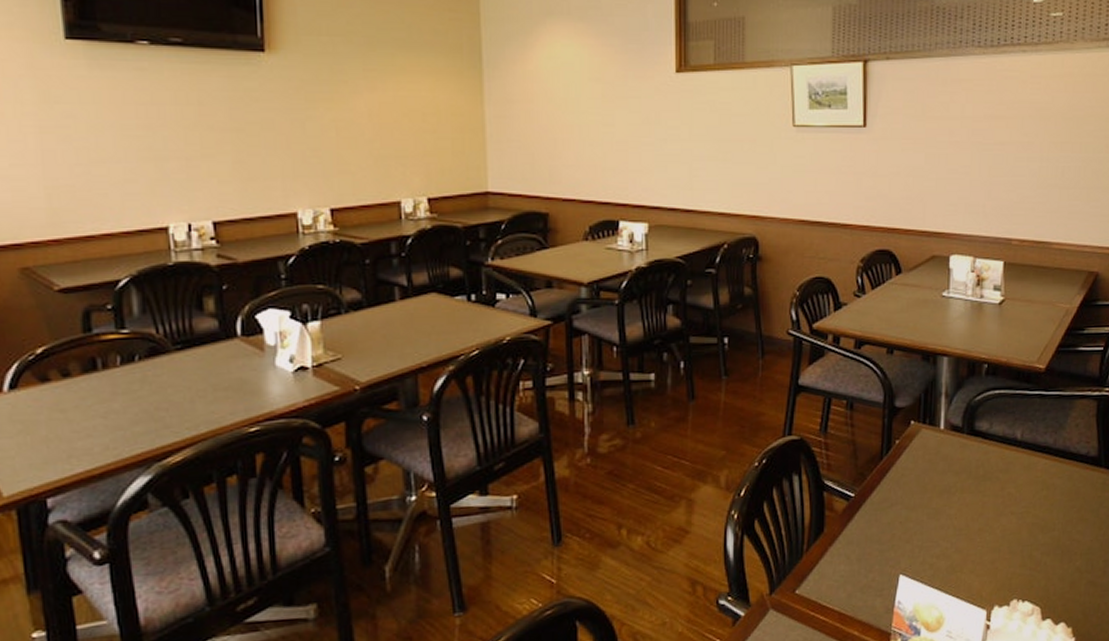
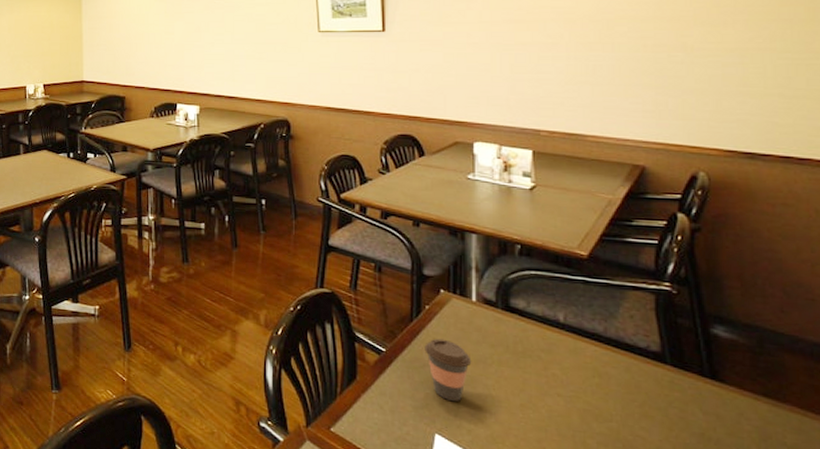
coffee cup: none [893,473,937,539] -> present [424,338,472,402]

